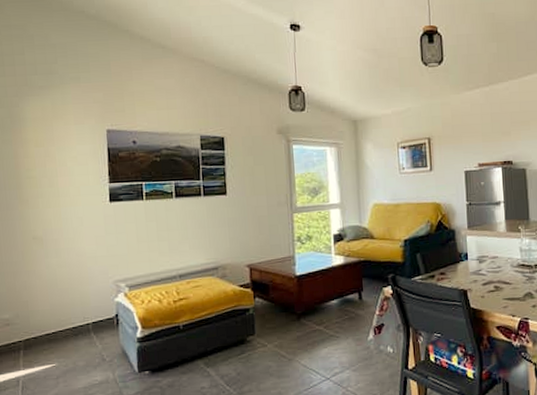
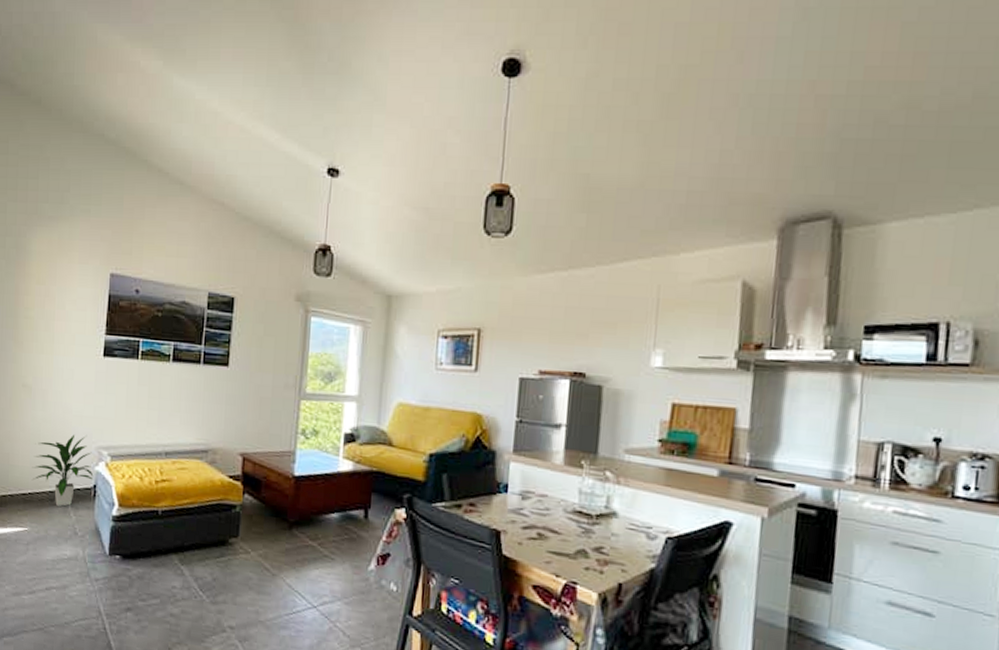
indoor plant: none [52,273,115,339] -> present [31,434,94,507]

